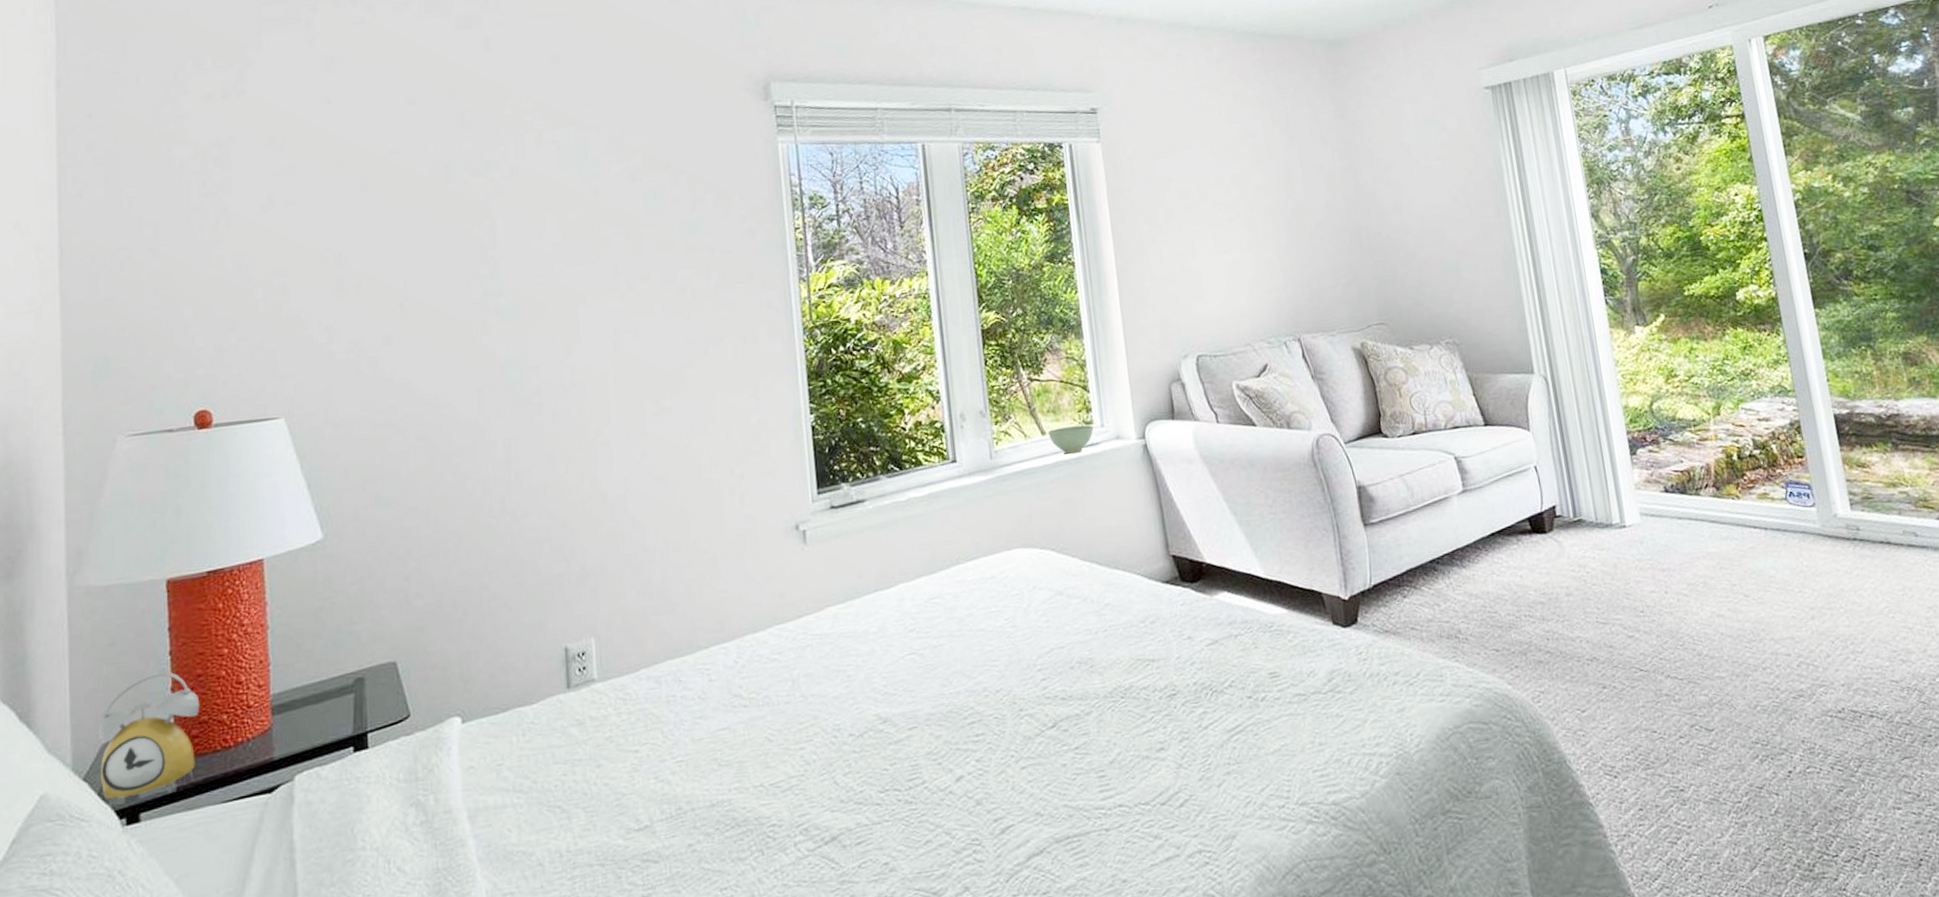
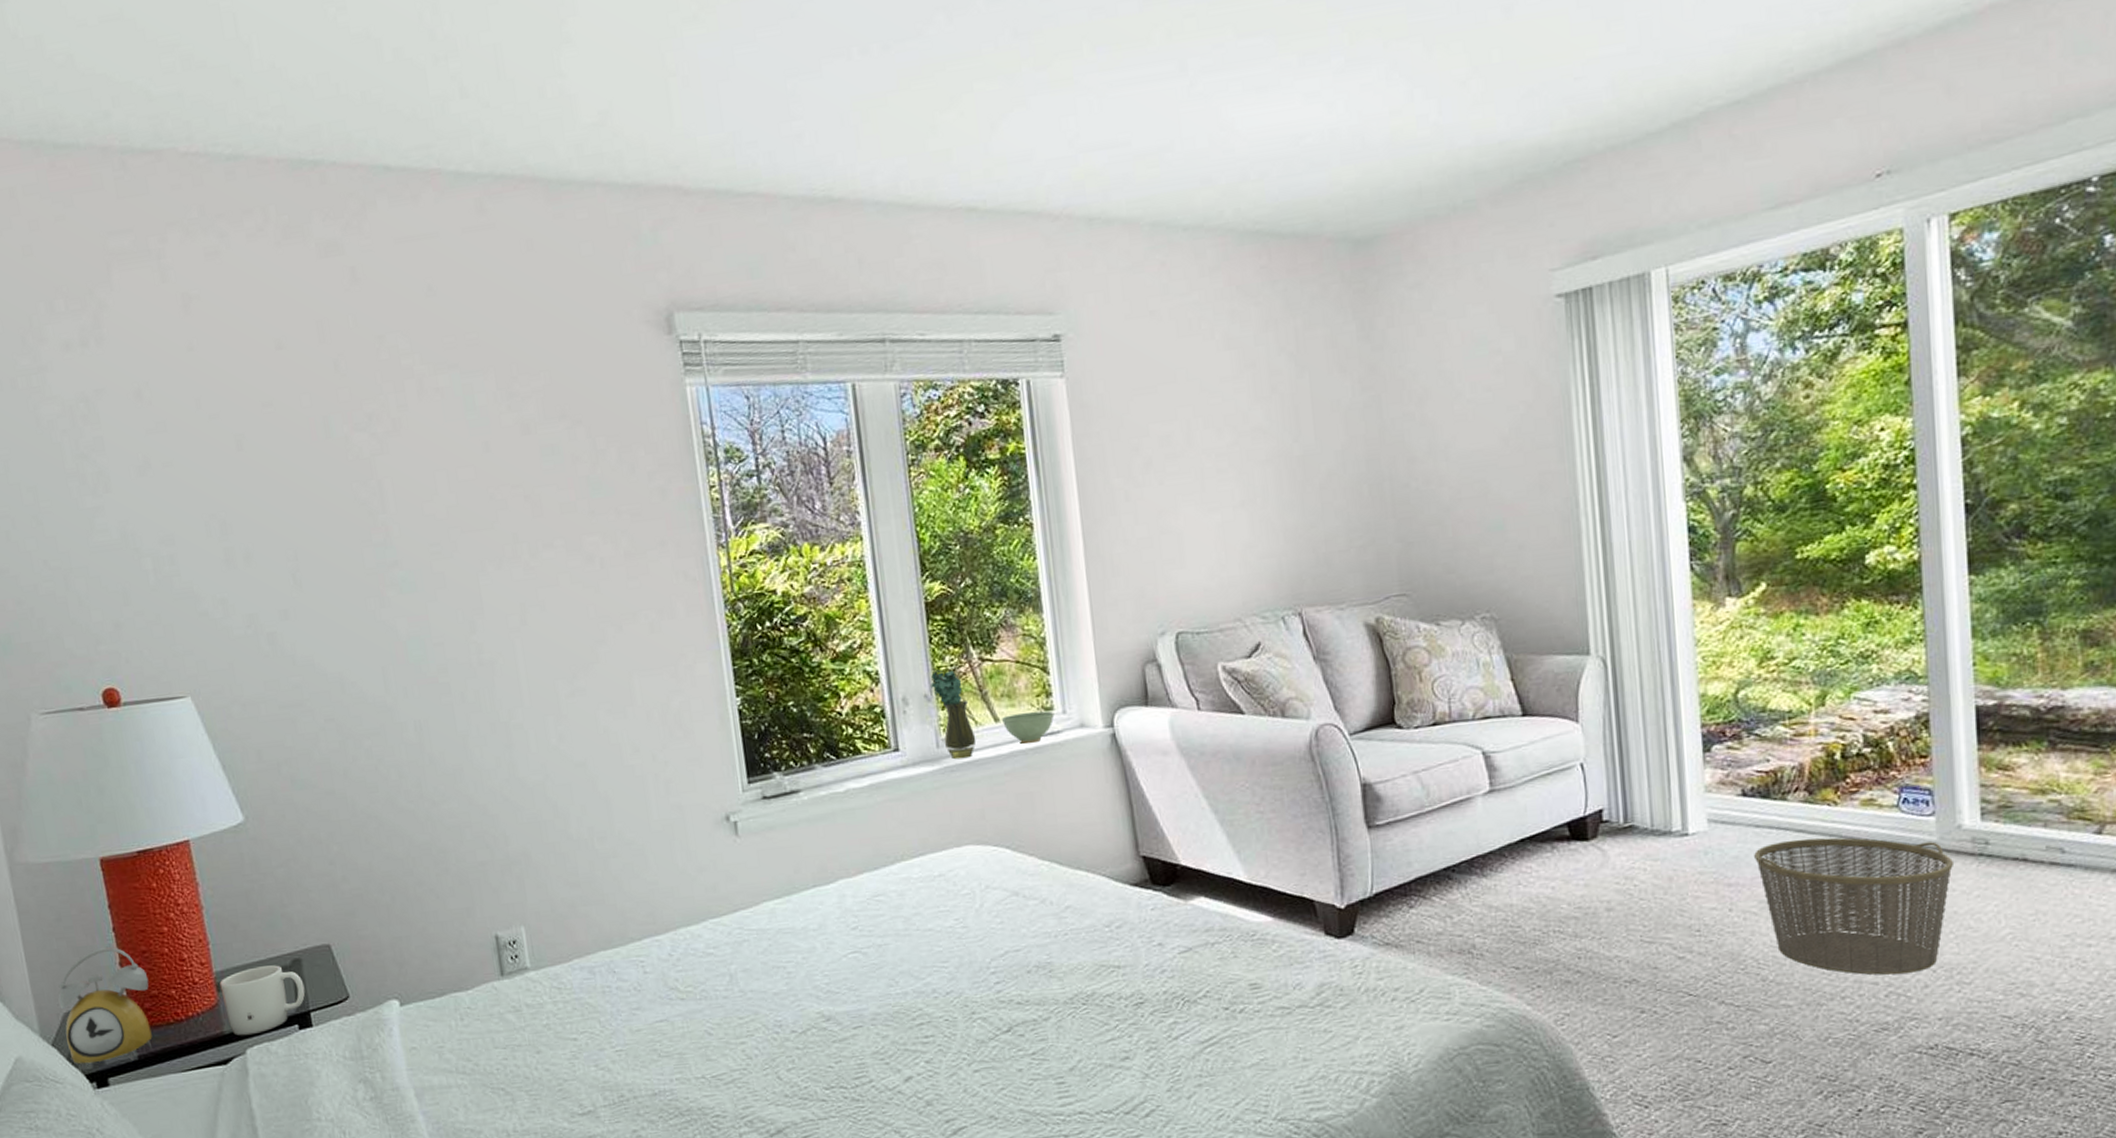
mug: none [275,684,365,762] -> present [219,965,306,1036]
vase: none [985,386,1026,470] -> present [931,667,977,760]
basket: none [1679,526,1836,647] -> present [1754,837,1955,975]

